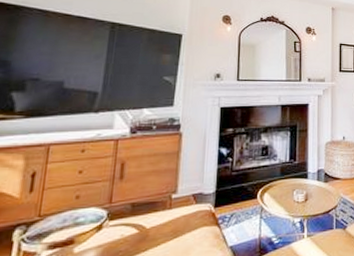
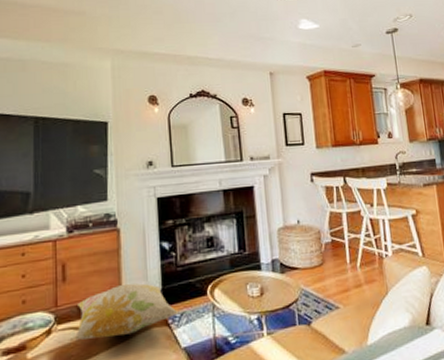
decorative pillow: none [124,184,228,236] -> present [74,283,178,340]

